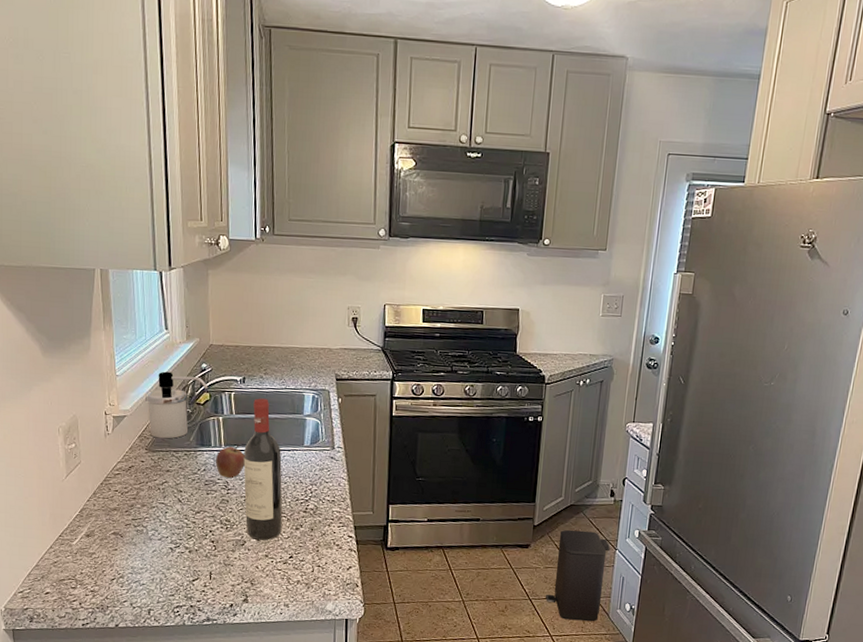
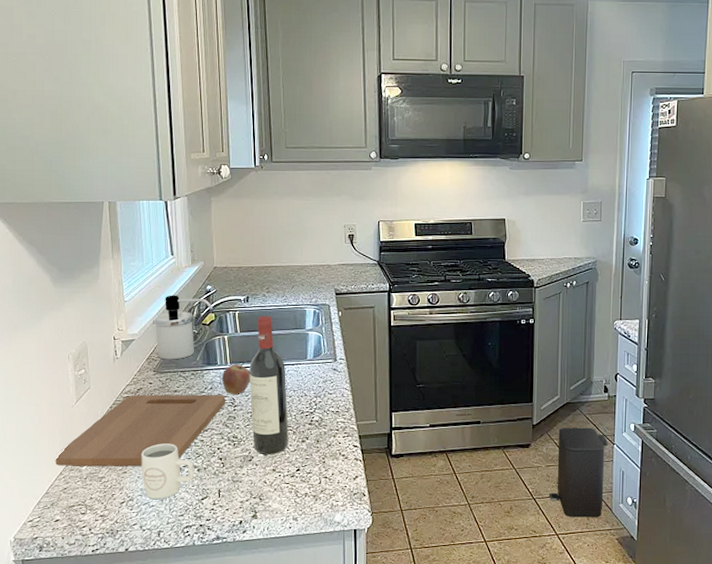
cutting board: none [45,472,219,544] -> present [55,394,225,467]
mug: none [132,522,186,578] -> present [141,443,195,499]

